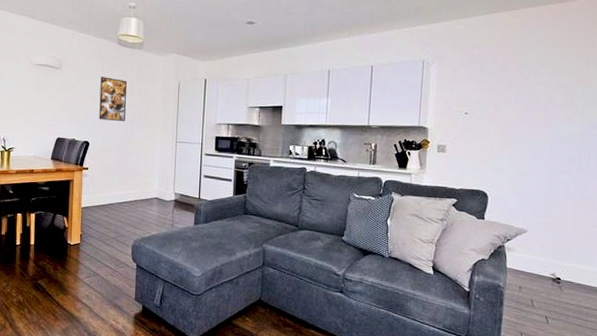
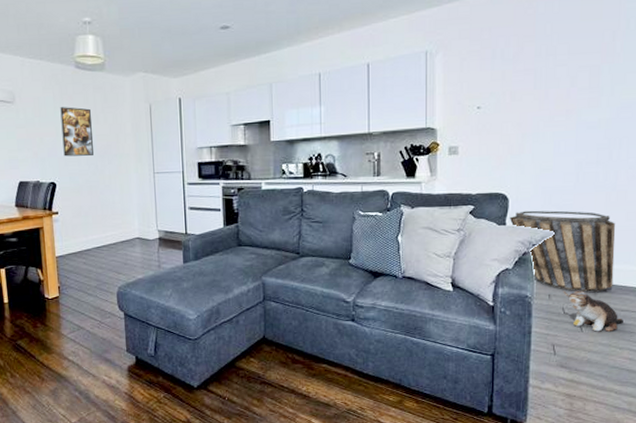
basket: none [487,208,582,289] -> present [509,210,616,293]
plush toy: none [532,284,586,326] -> present [563,290,623,332]

